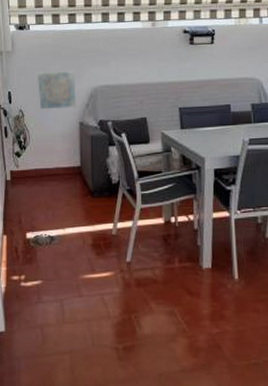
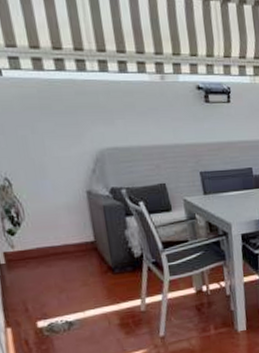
wall art: present [38,70,76,109] -> none [23,129,80,176]

